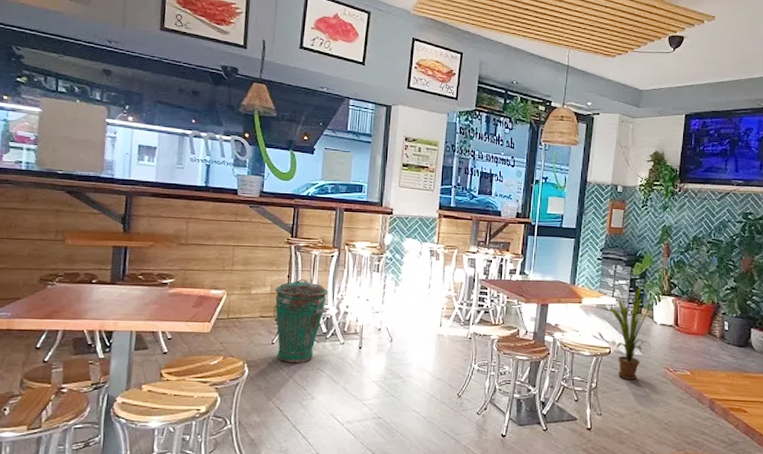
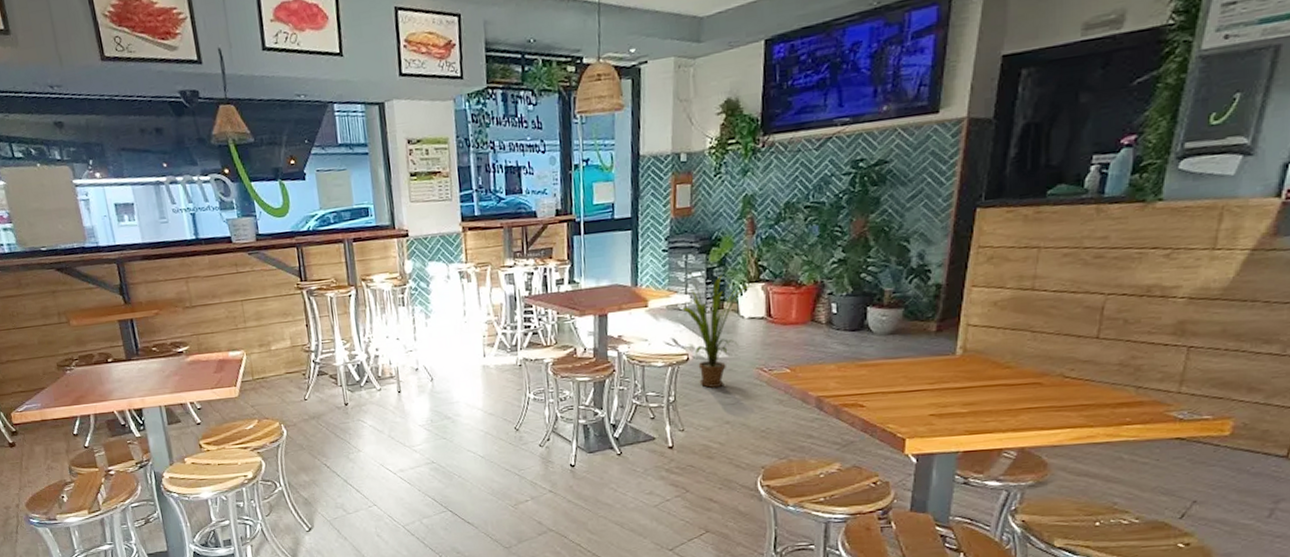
trash can: present [273,279,328,363] -> none [296,326,356,418]

